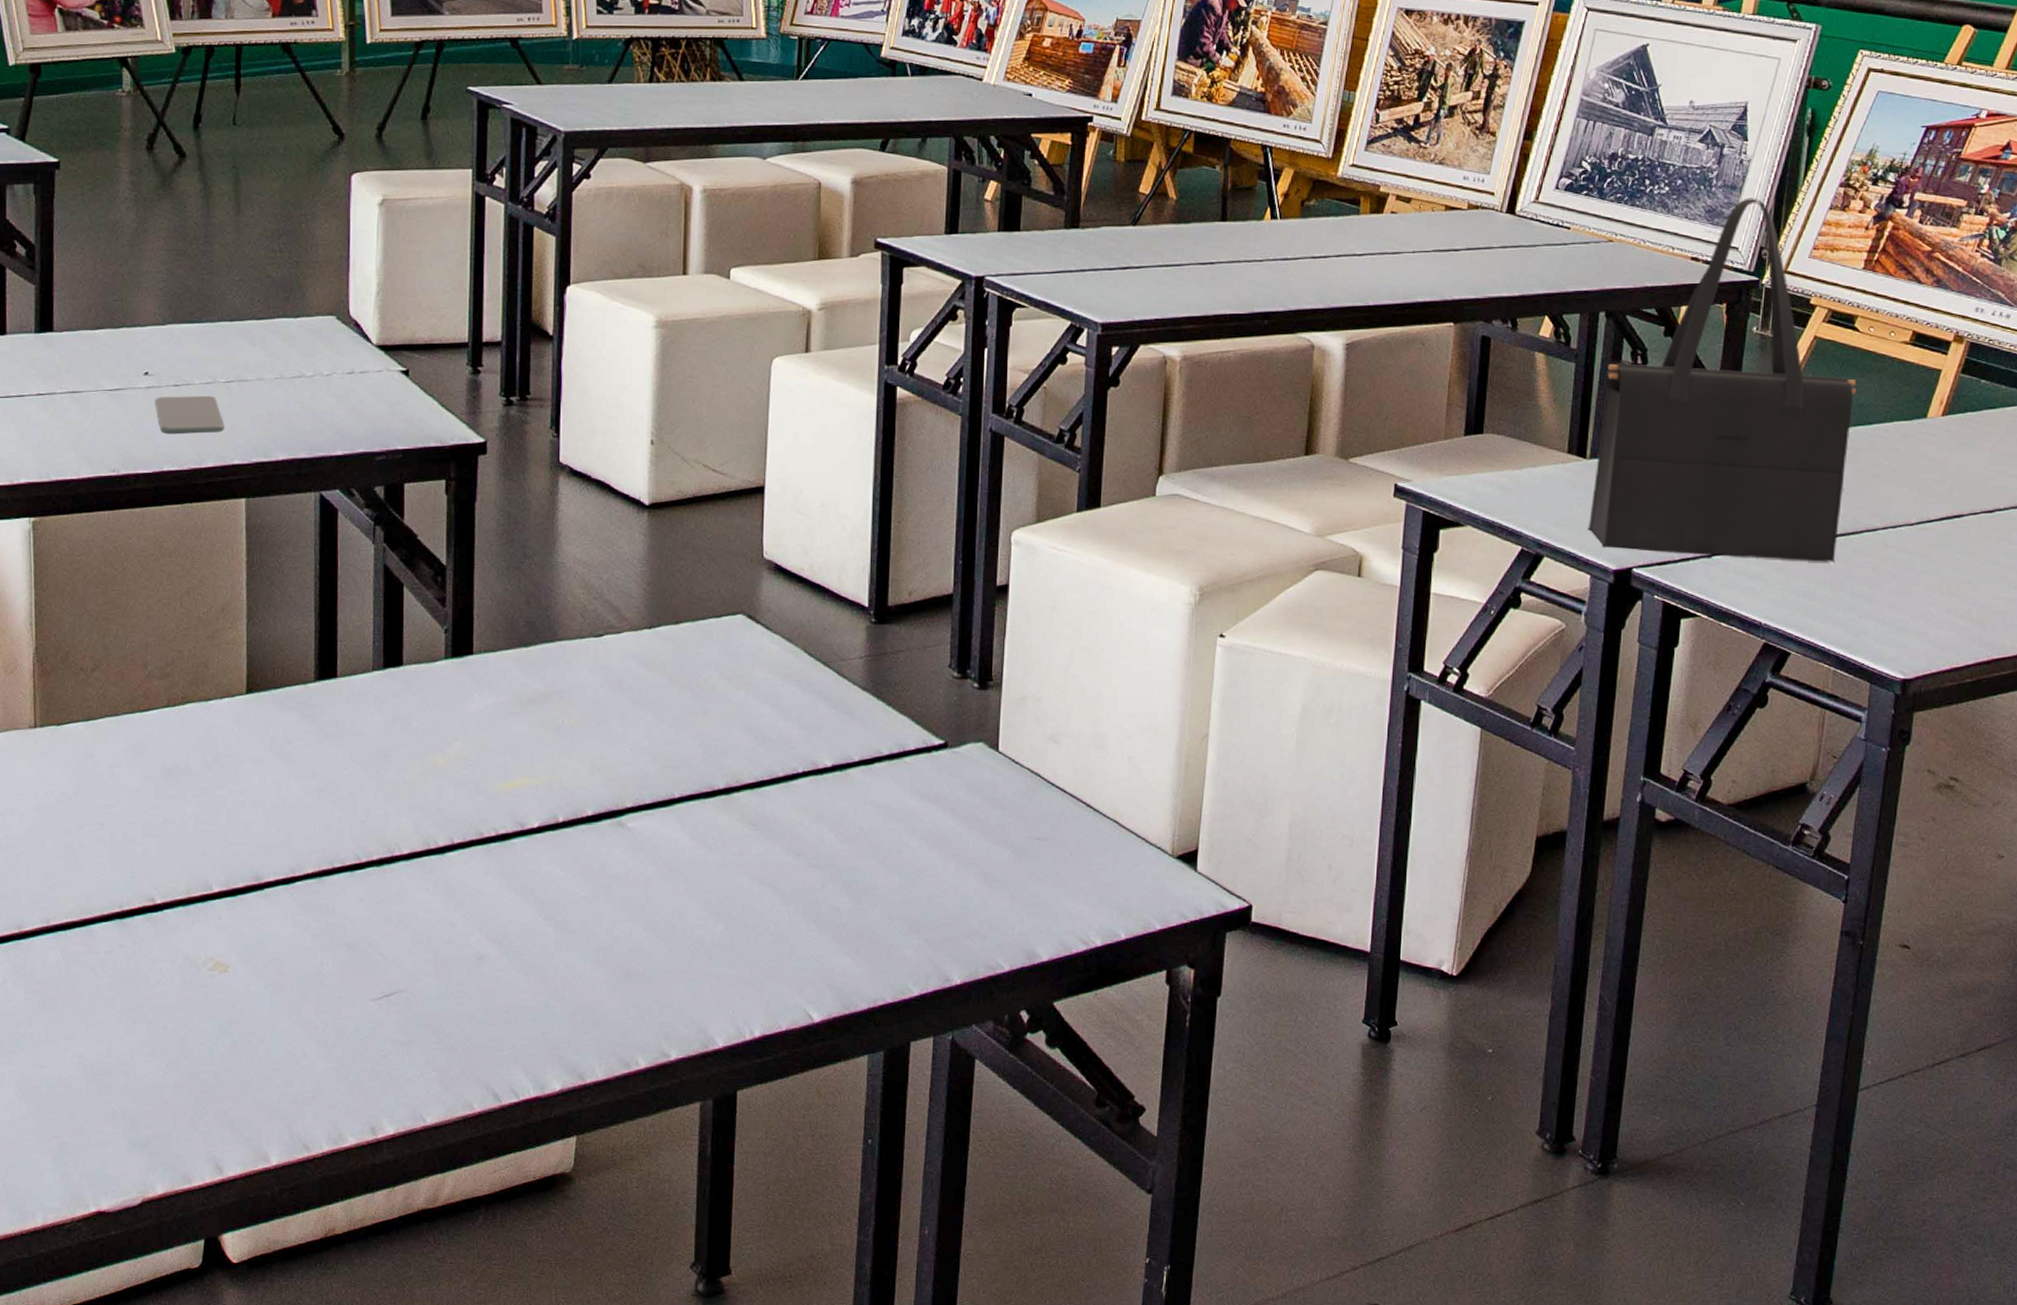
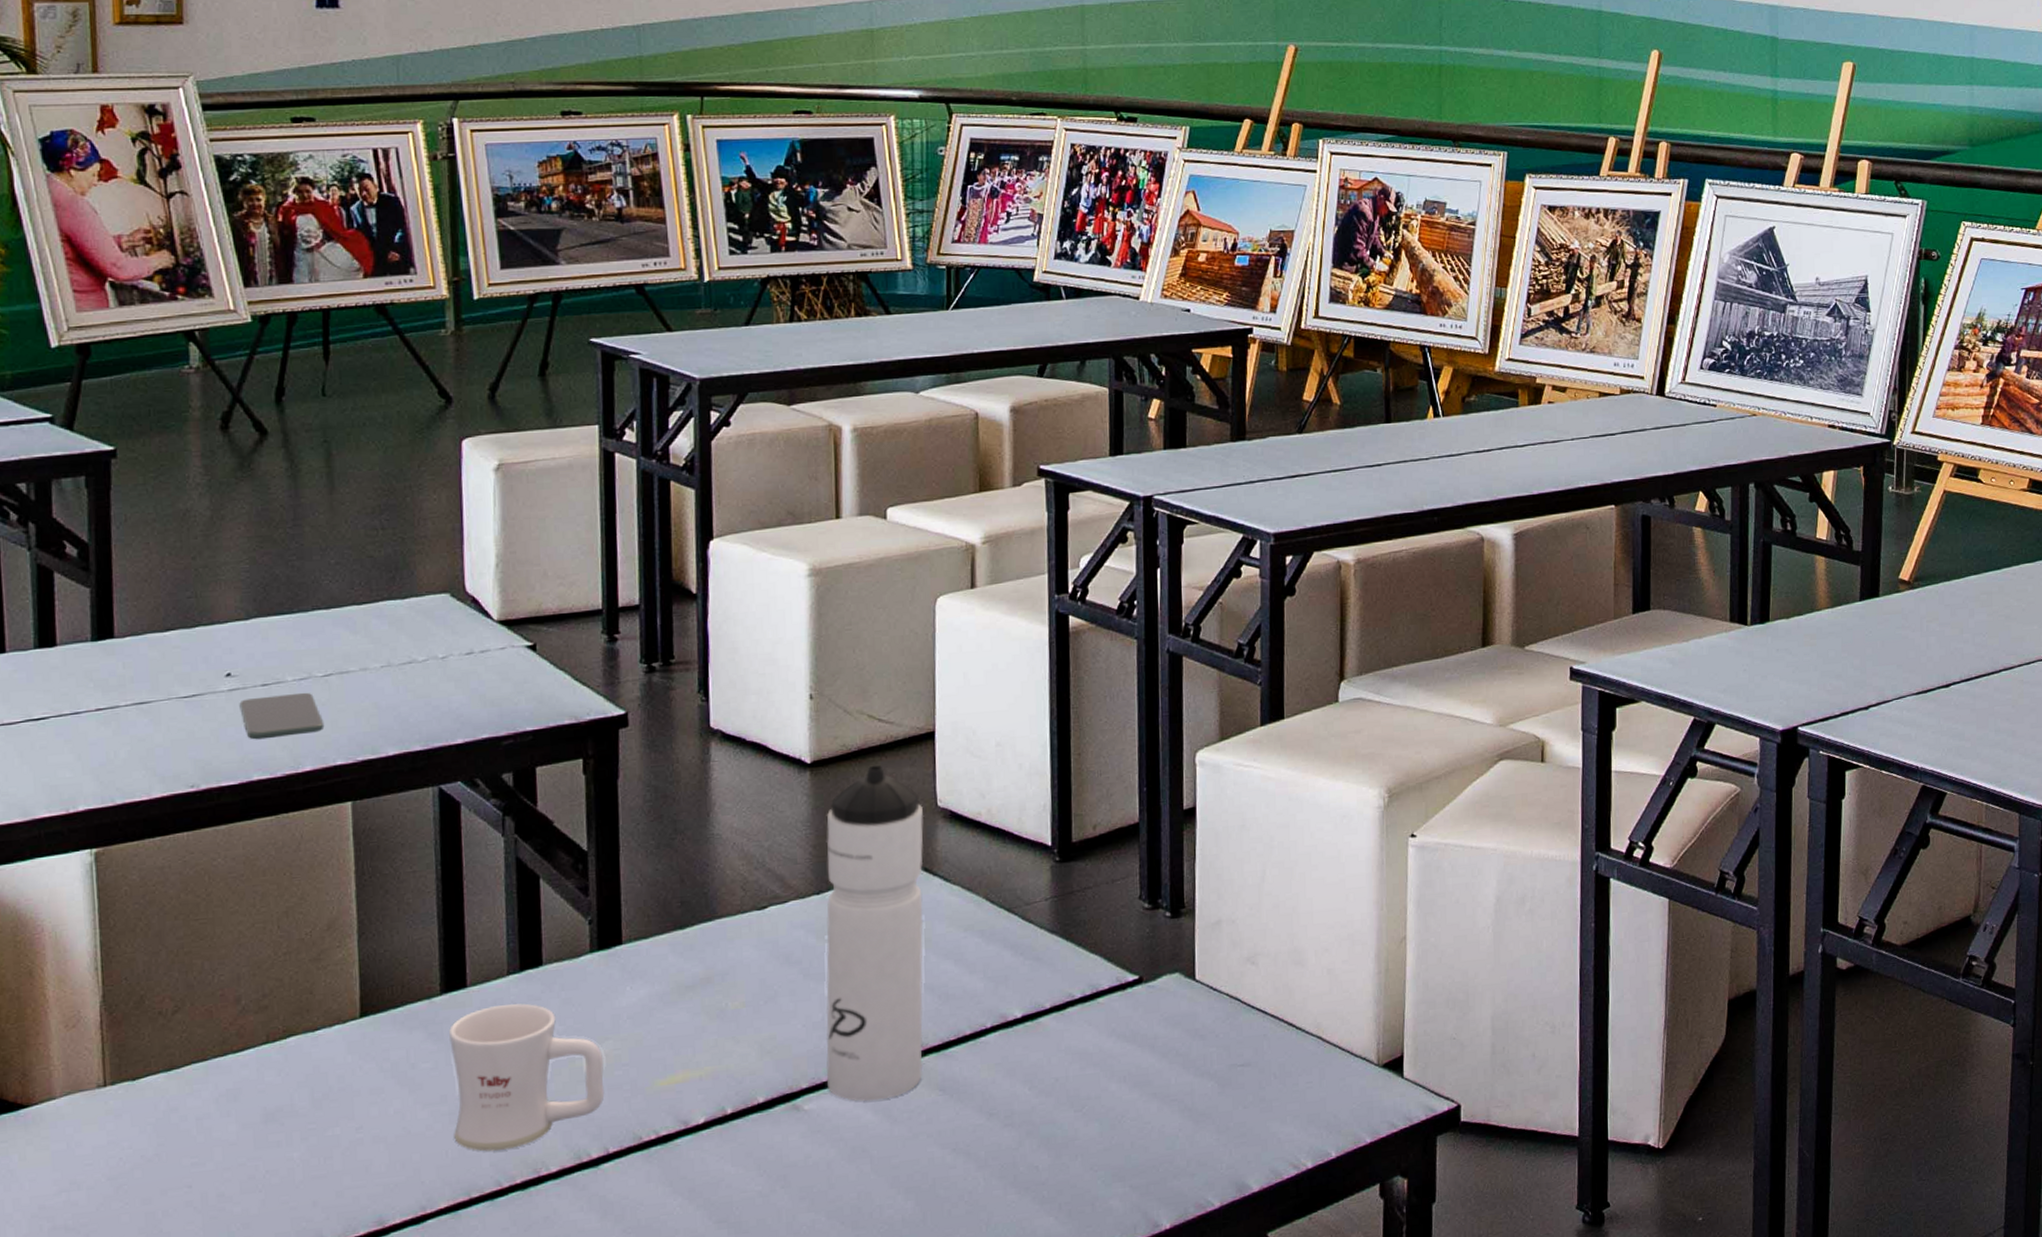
mug: none [321,697,452,828] -> present [449,1003,605,1151]
water bottle: none [649,512,749,827] -> present [826,765,924,1101]
tote bag: present [1587,198,1856,562] -> none [1753,365,1985,711]

